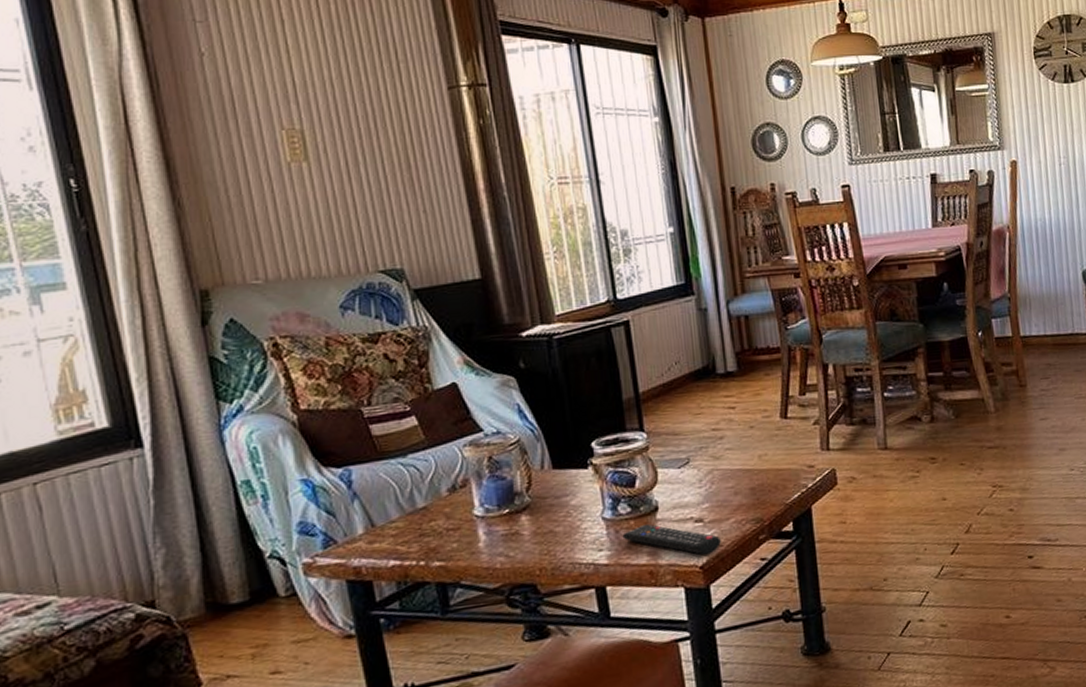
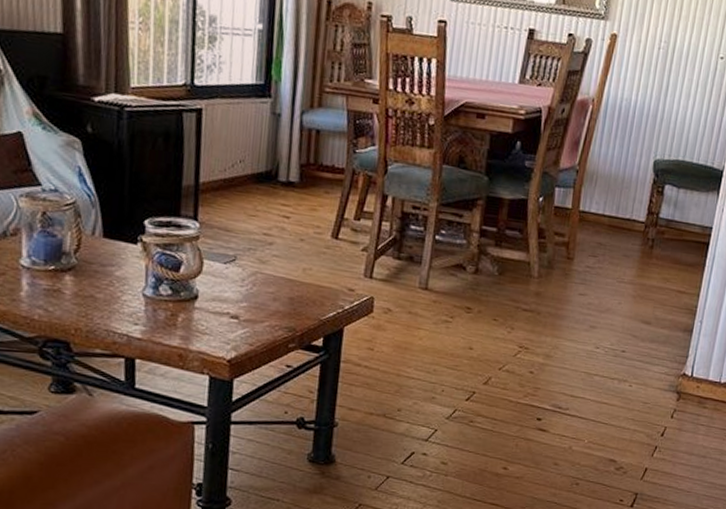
remote control: present [622,523,721,555] -> none [159,309,252,351]

